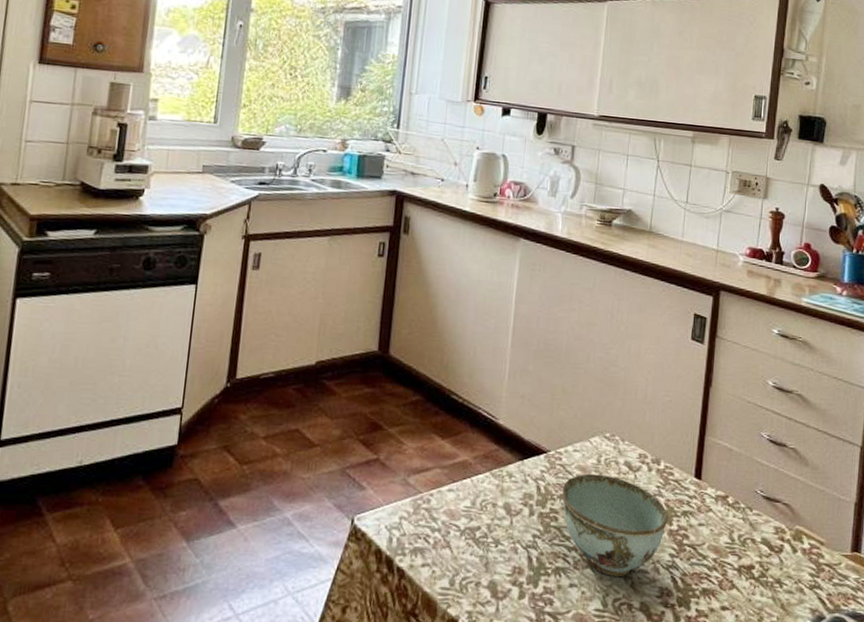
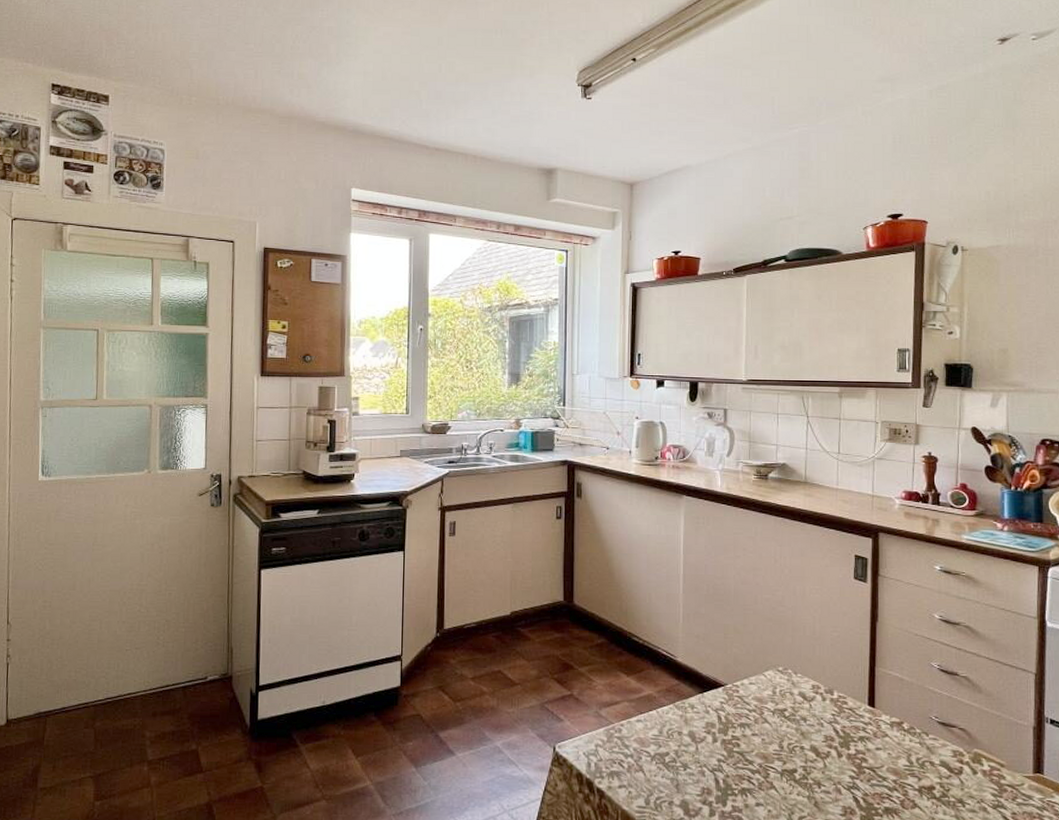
bowl: present [562,473,669,576] -> none [742,704,846,796]

